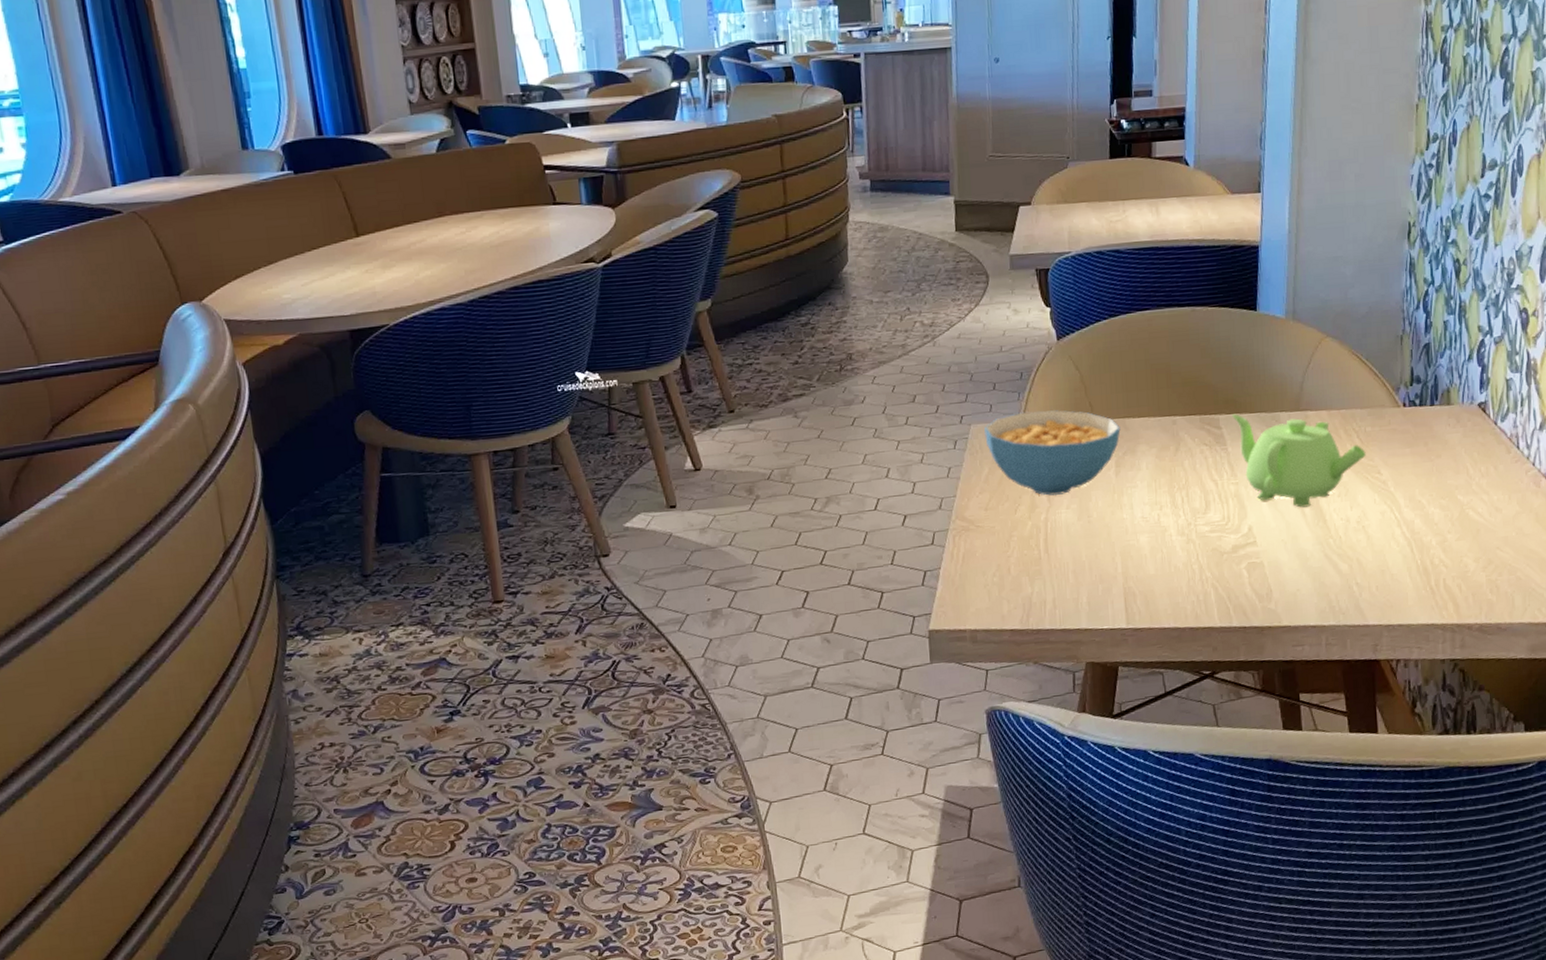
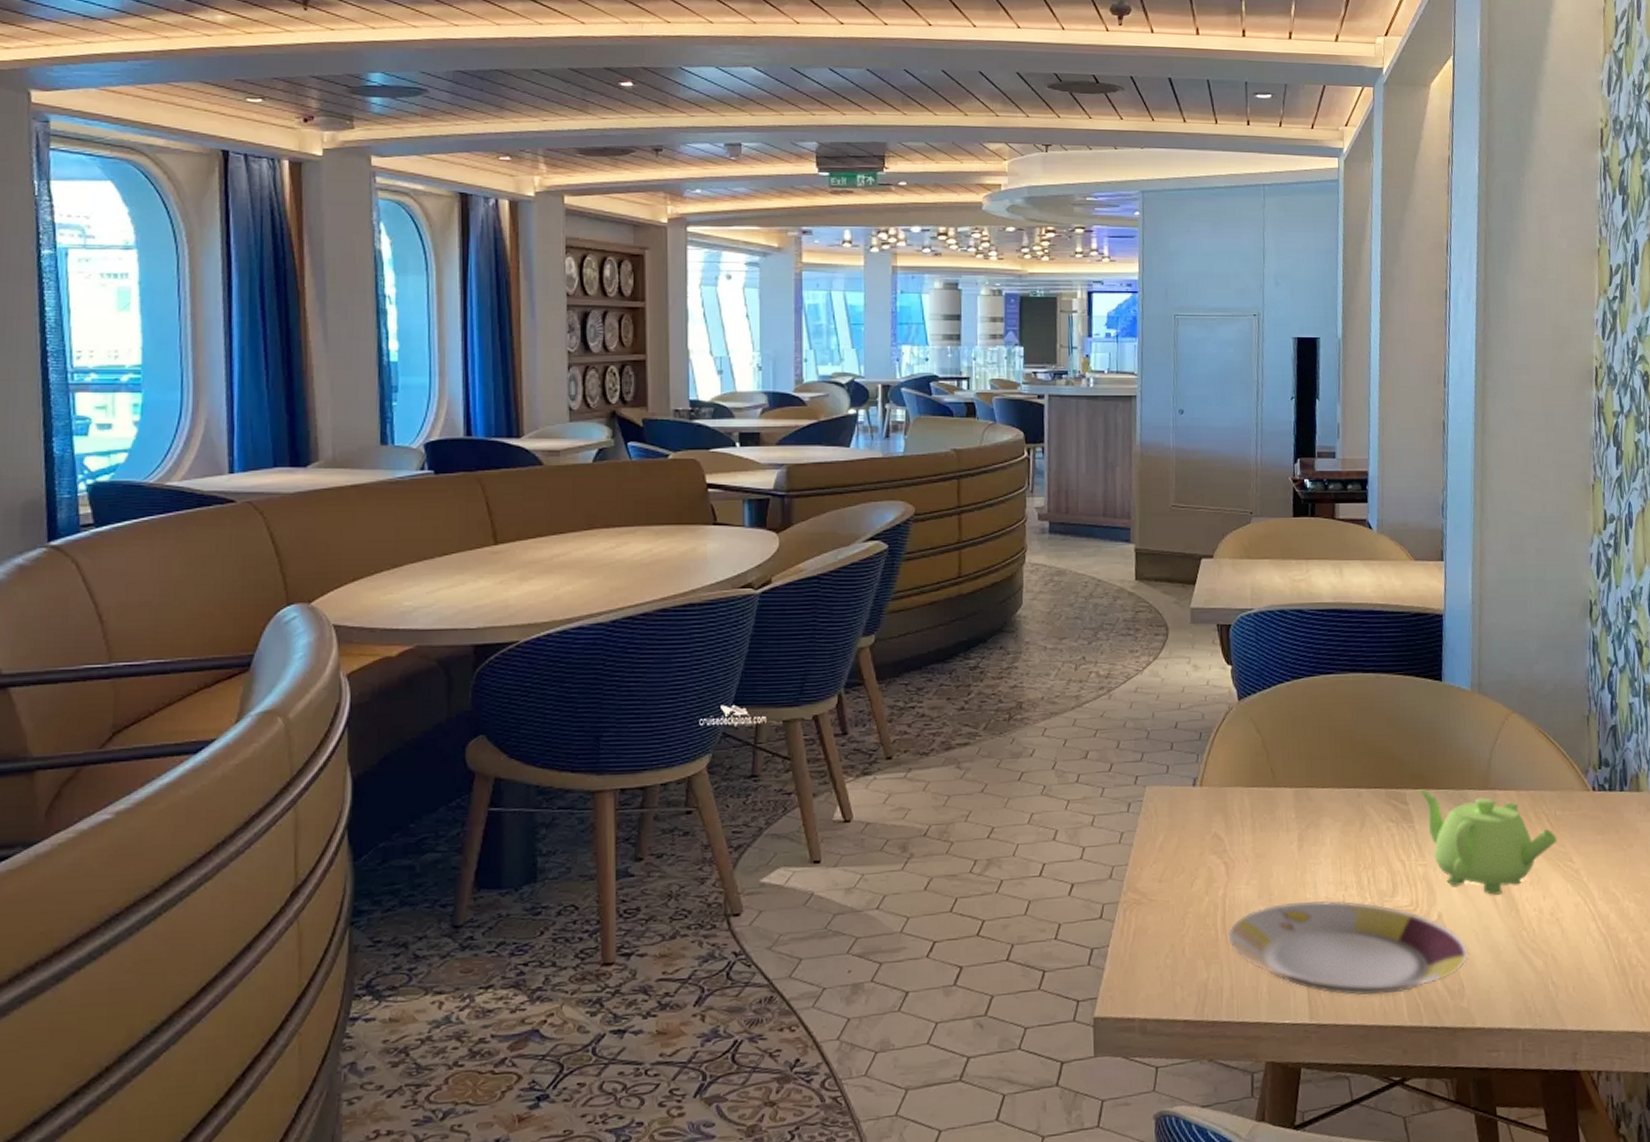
cereal bowl: present [984,410,1121,496] -> none [1160,775,1304,870]
plate: none [1050,519,1276,602] -> present [1228,900,1468,995]

